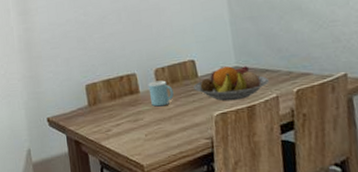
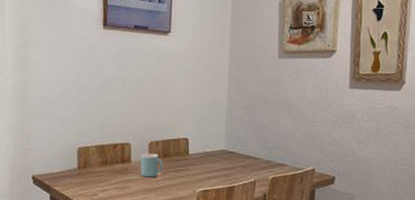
fruit bowl: present [193,66,269,101] -> none [183,148,250,181]

